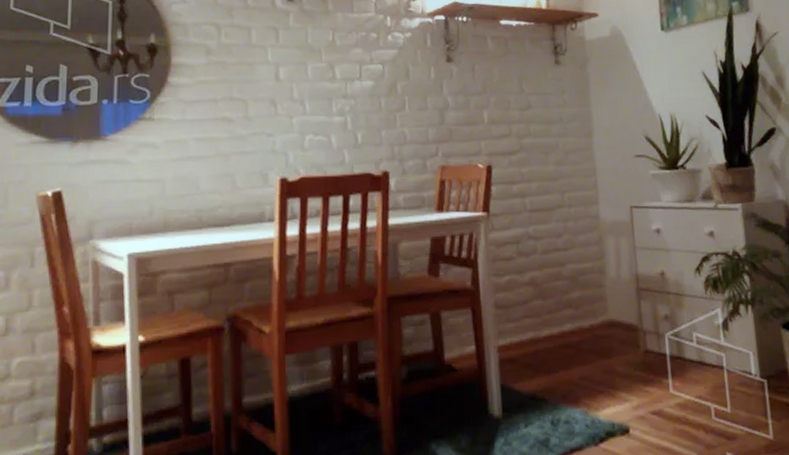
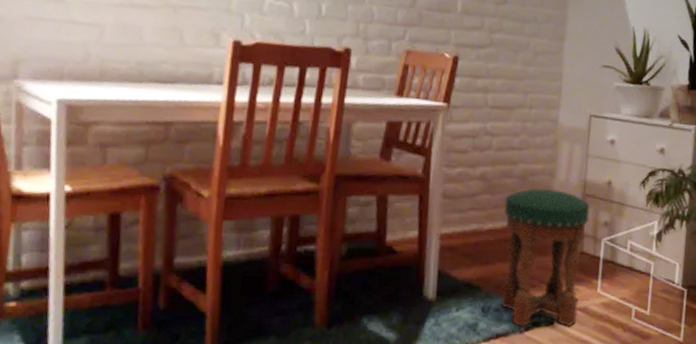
stool: none [558,287,653,439] -> present [501,187,590,328]

